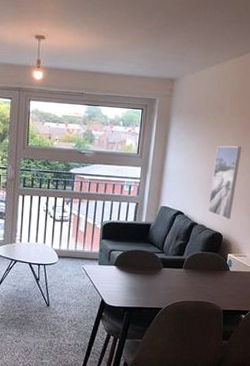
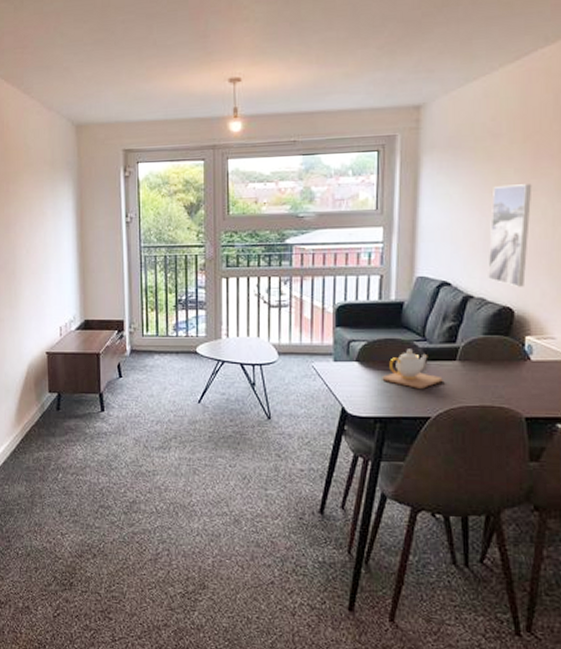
teapot: none [131,258,173,288] -> present [382,349,443,389]

